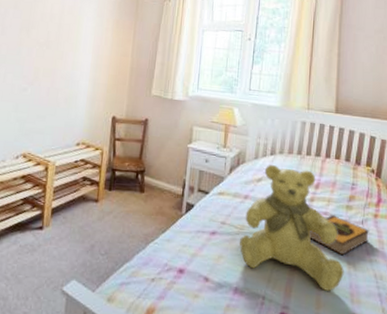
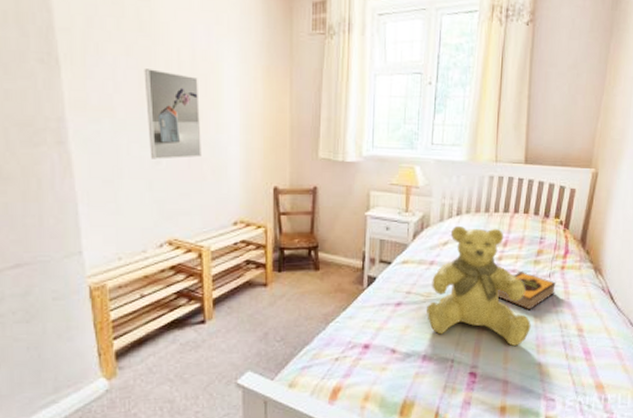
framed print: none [20,18,64,88] -> present [144,69,201,160]

